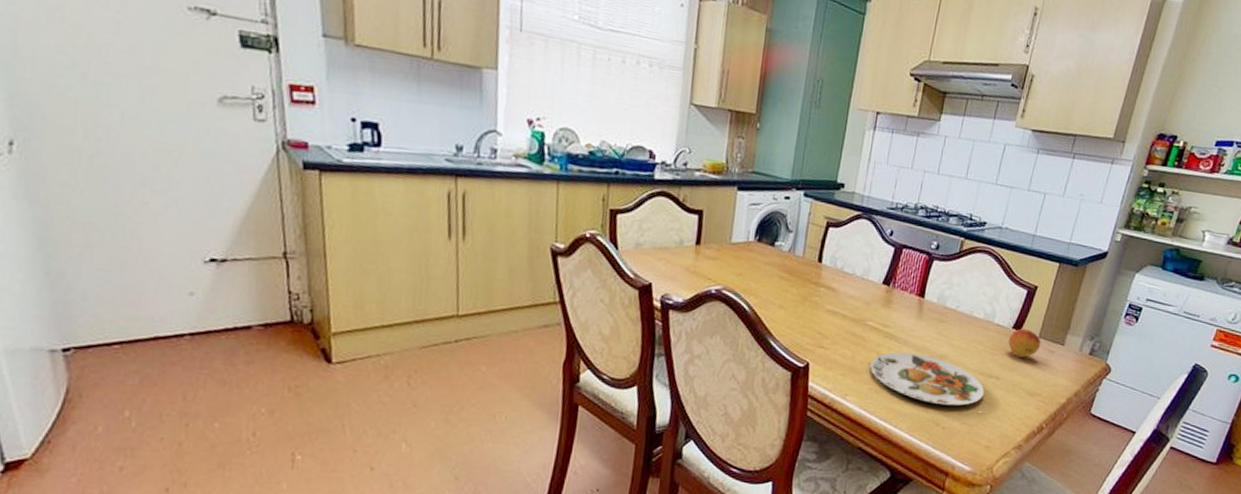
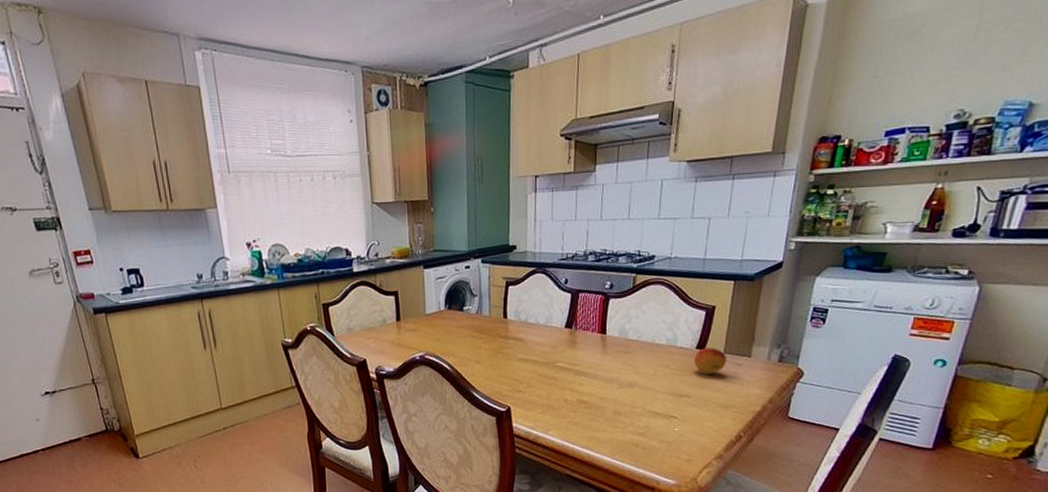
plate: present [870,352,984,406] -> none [566,385,677,428]

